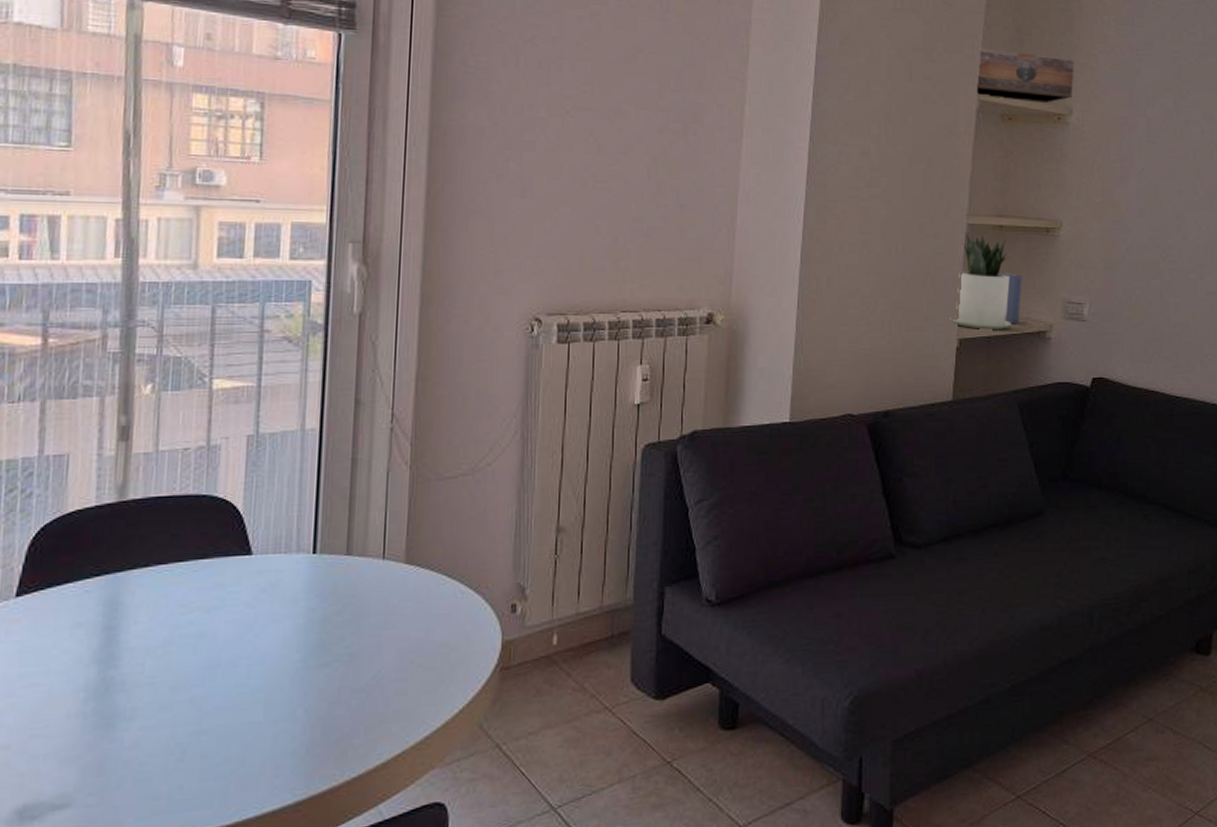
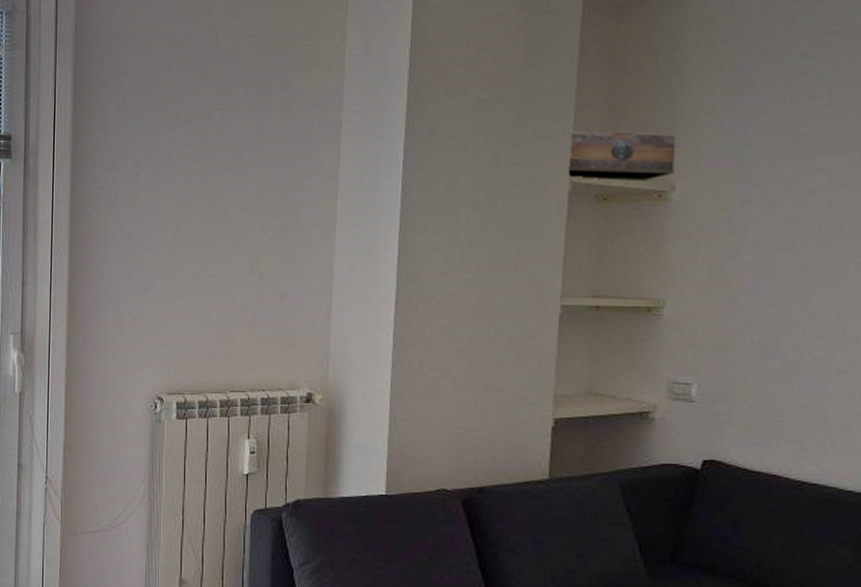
planter: present [950,234,1013,330] -> none [544,316,611,410]
book: present [1001,271,1022,324] -> none [598,352,622,405]

